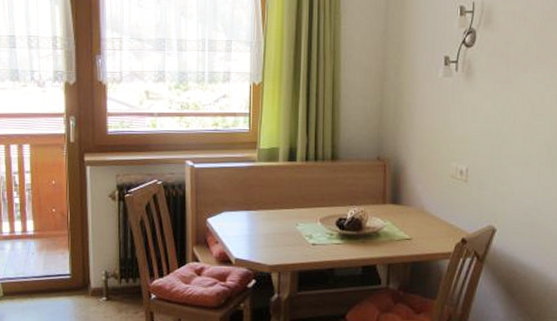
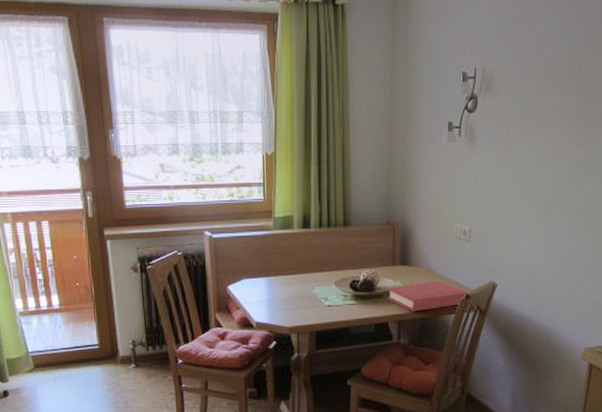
hardback book: none [376,223,464,255] -> present [387,281,468,312]

